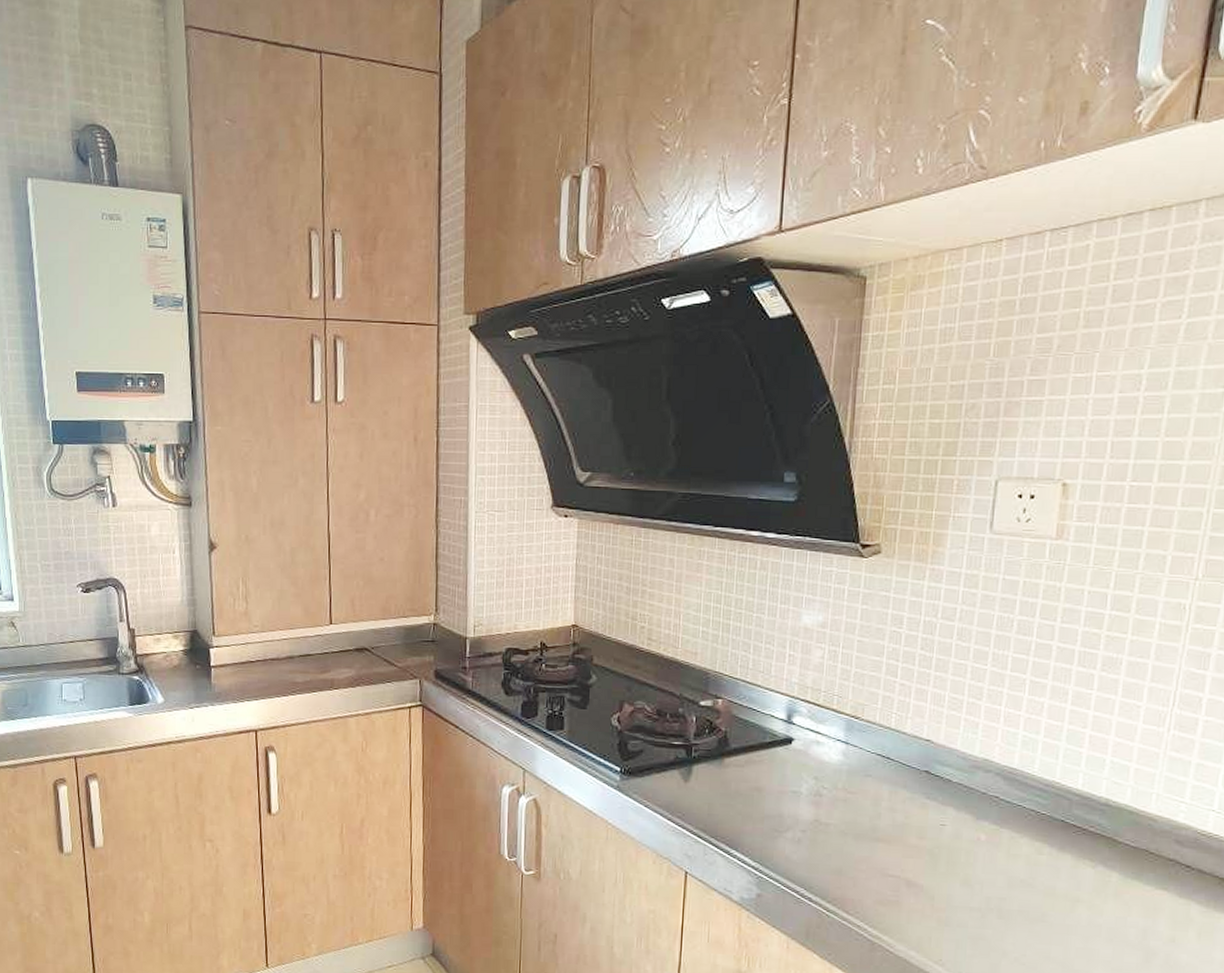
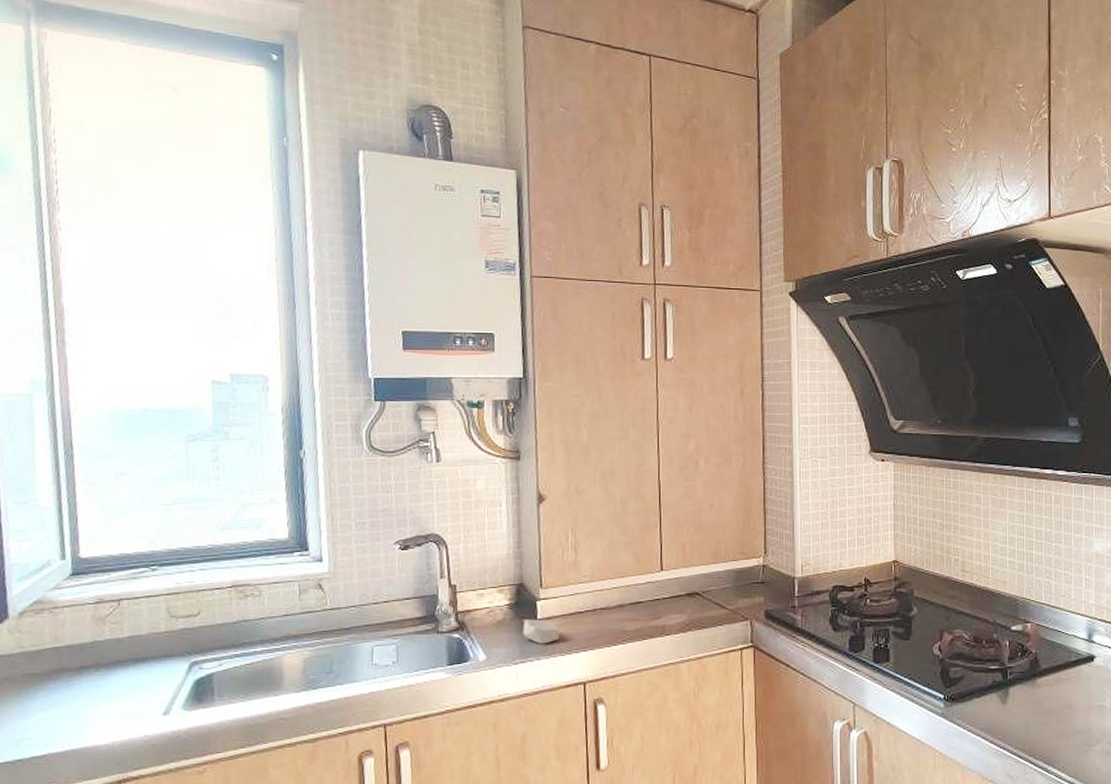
soap bar: none [198,665,232,691] -> present [523,619,560,644]

